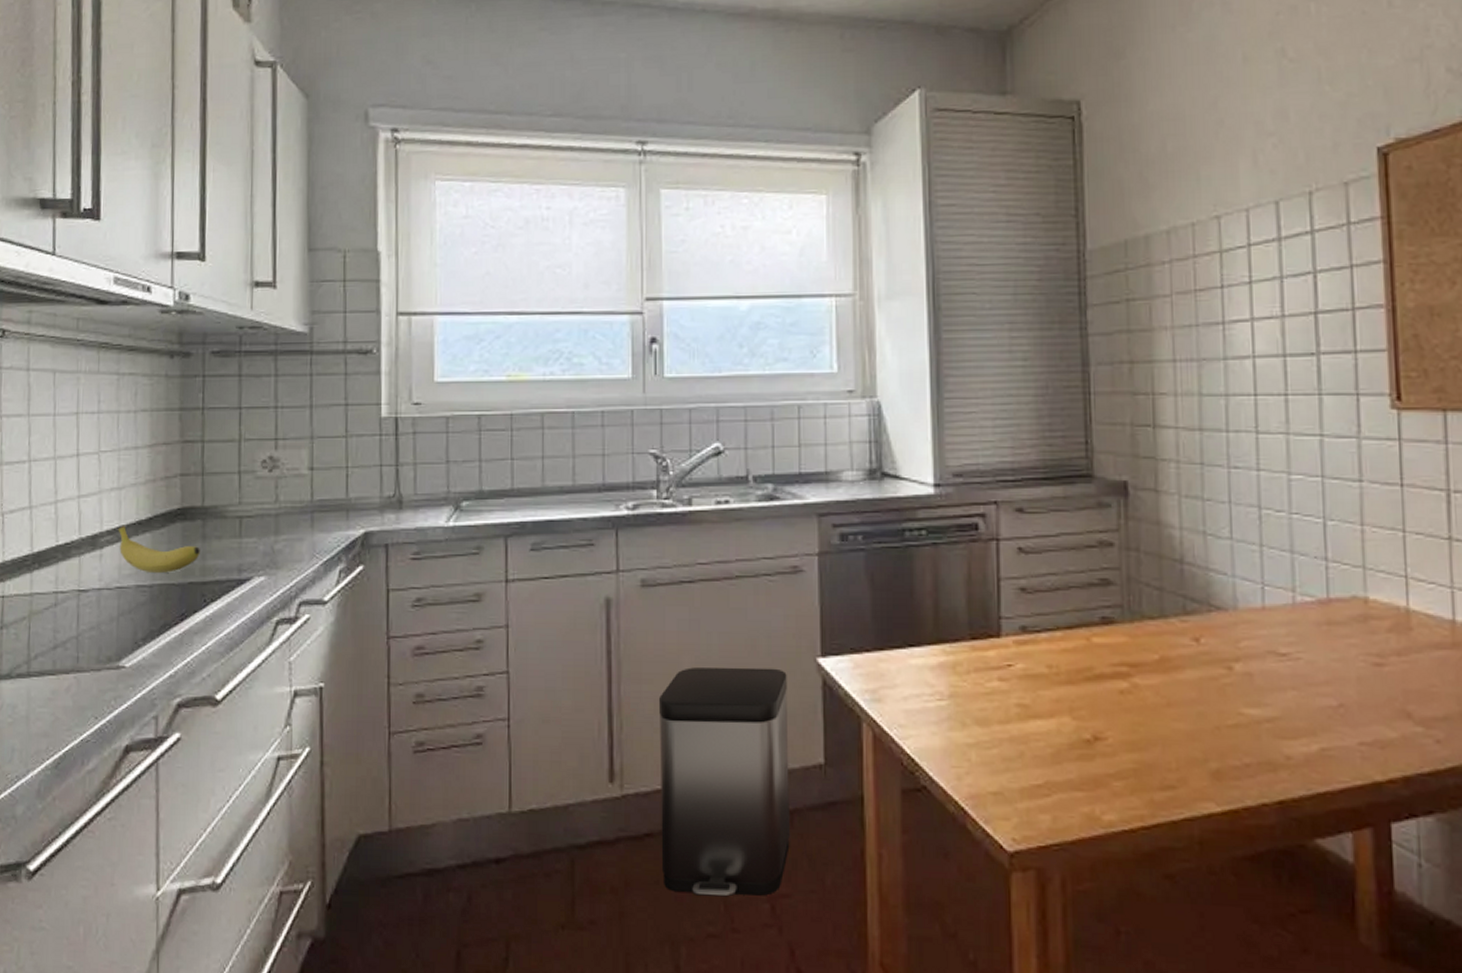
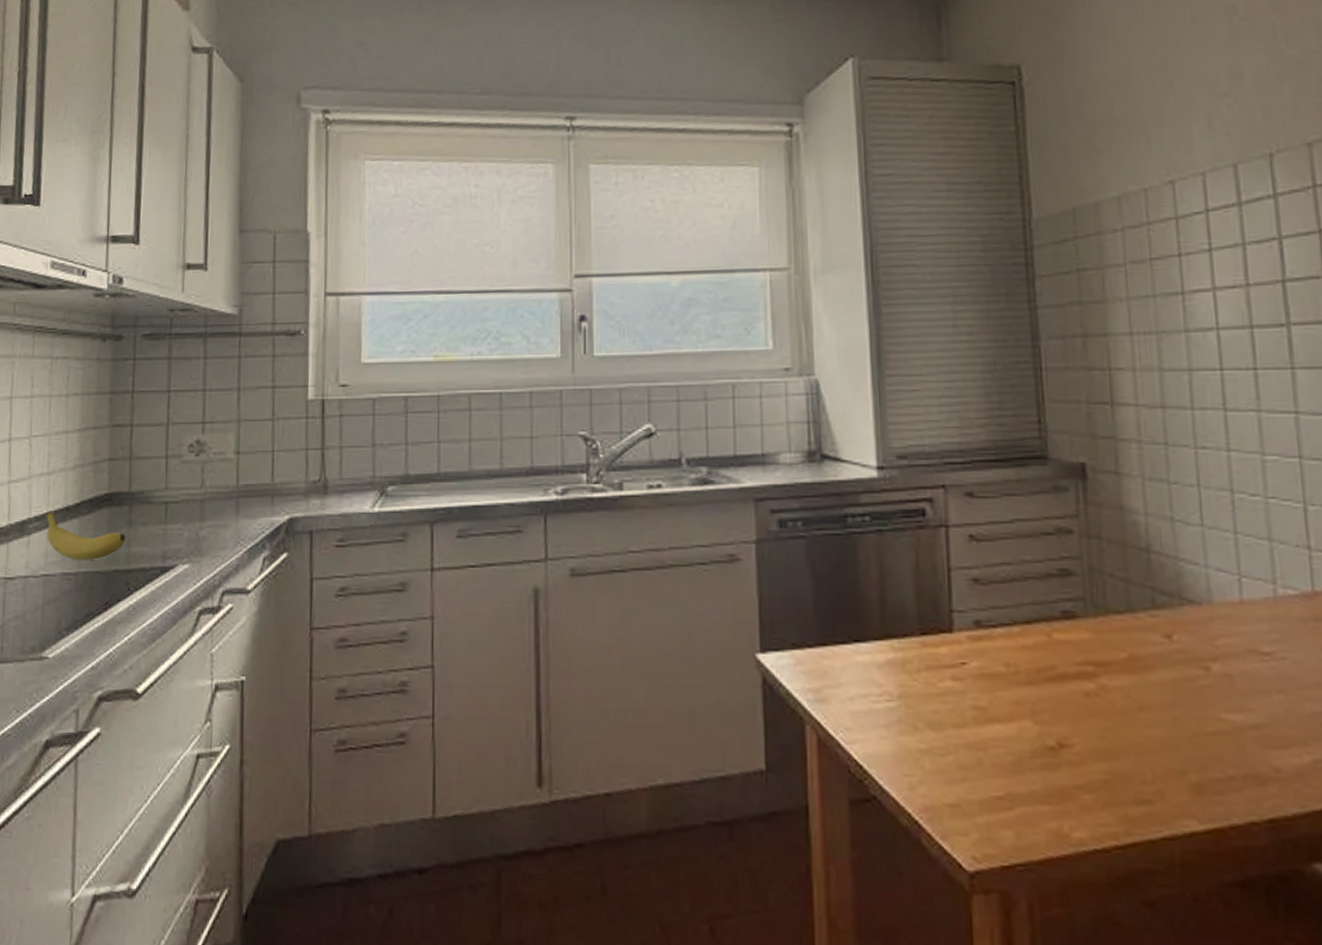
pedal bin: present [658,667,790,897] -> none [588,663,730,917]

